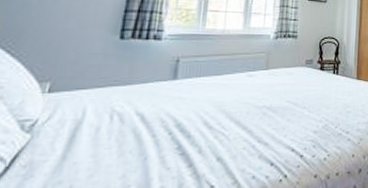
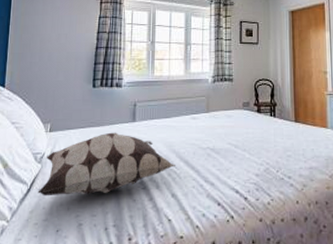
decorative pillow: none [21,92,224,175] -> present [37,132,175,196]

